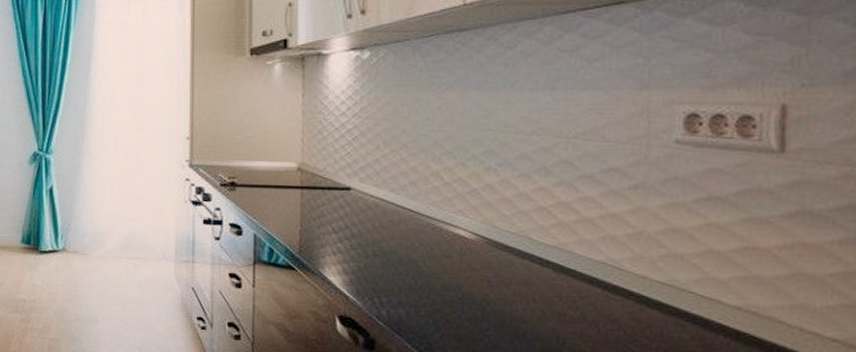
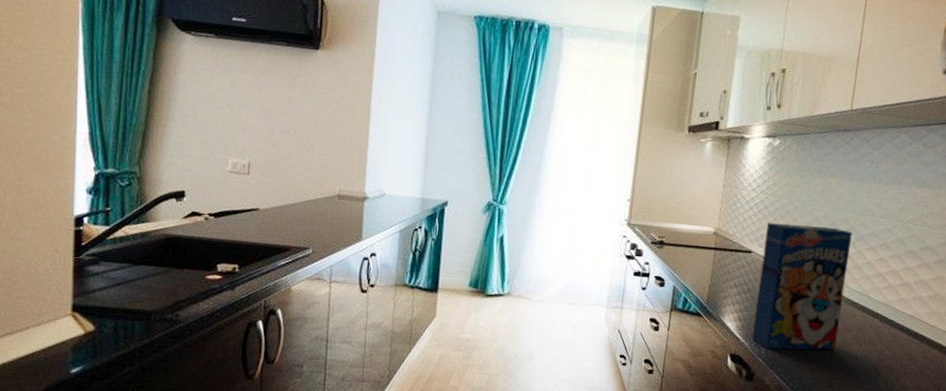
cereal box: none [365,151,491,310] -> present [752,223,852,350]

